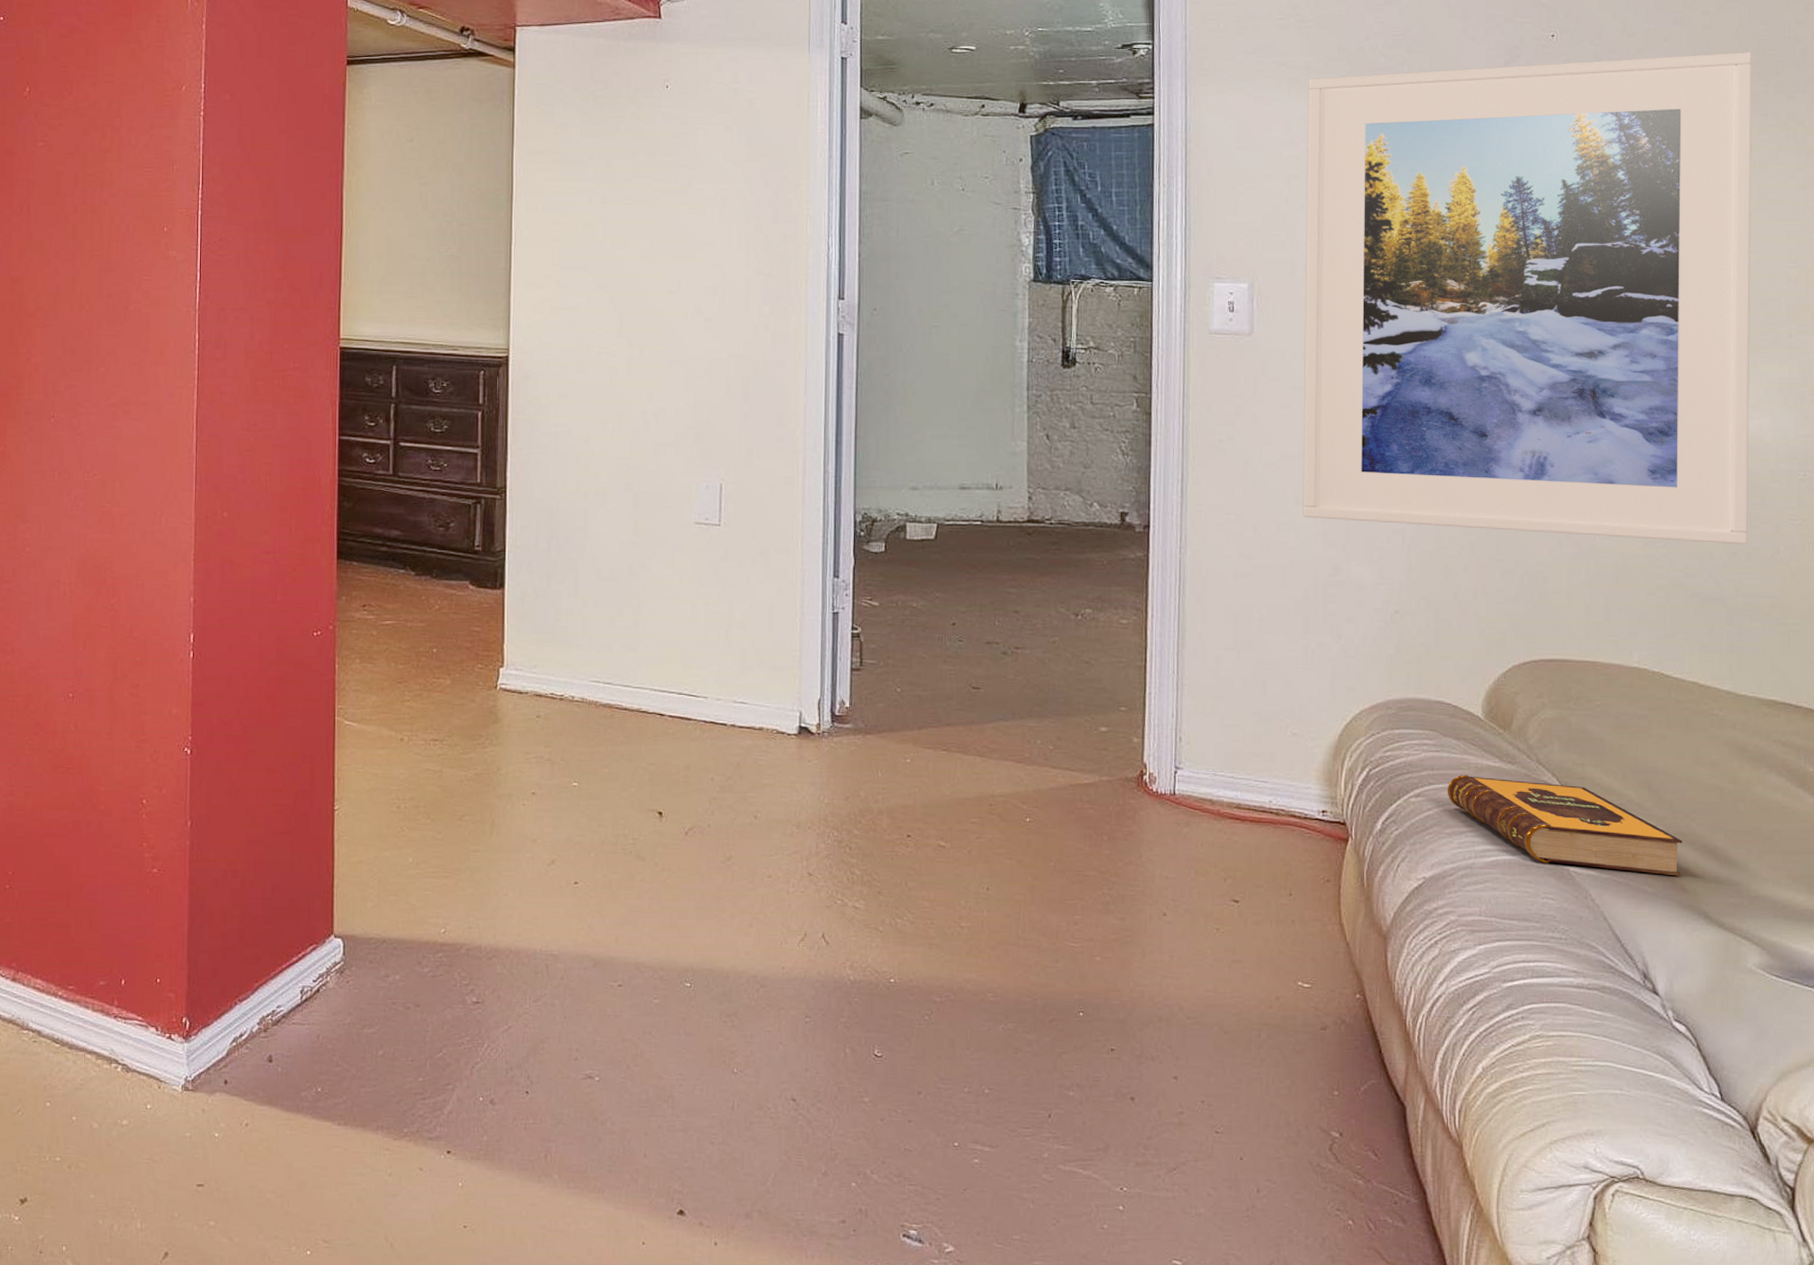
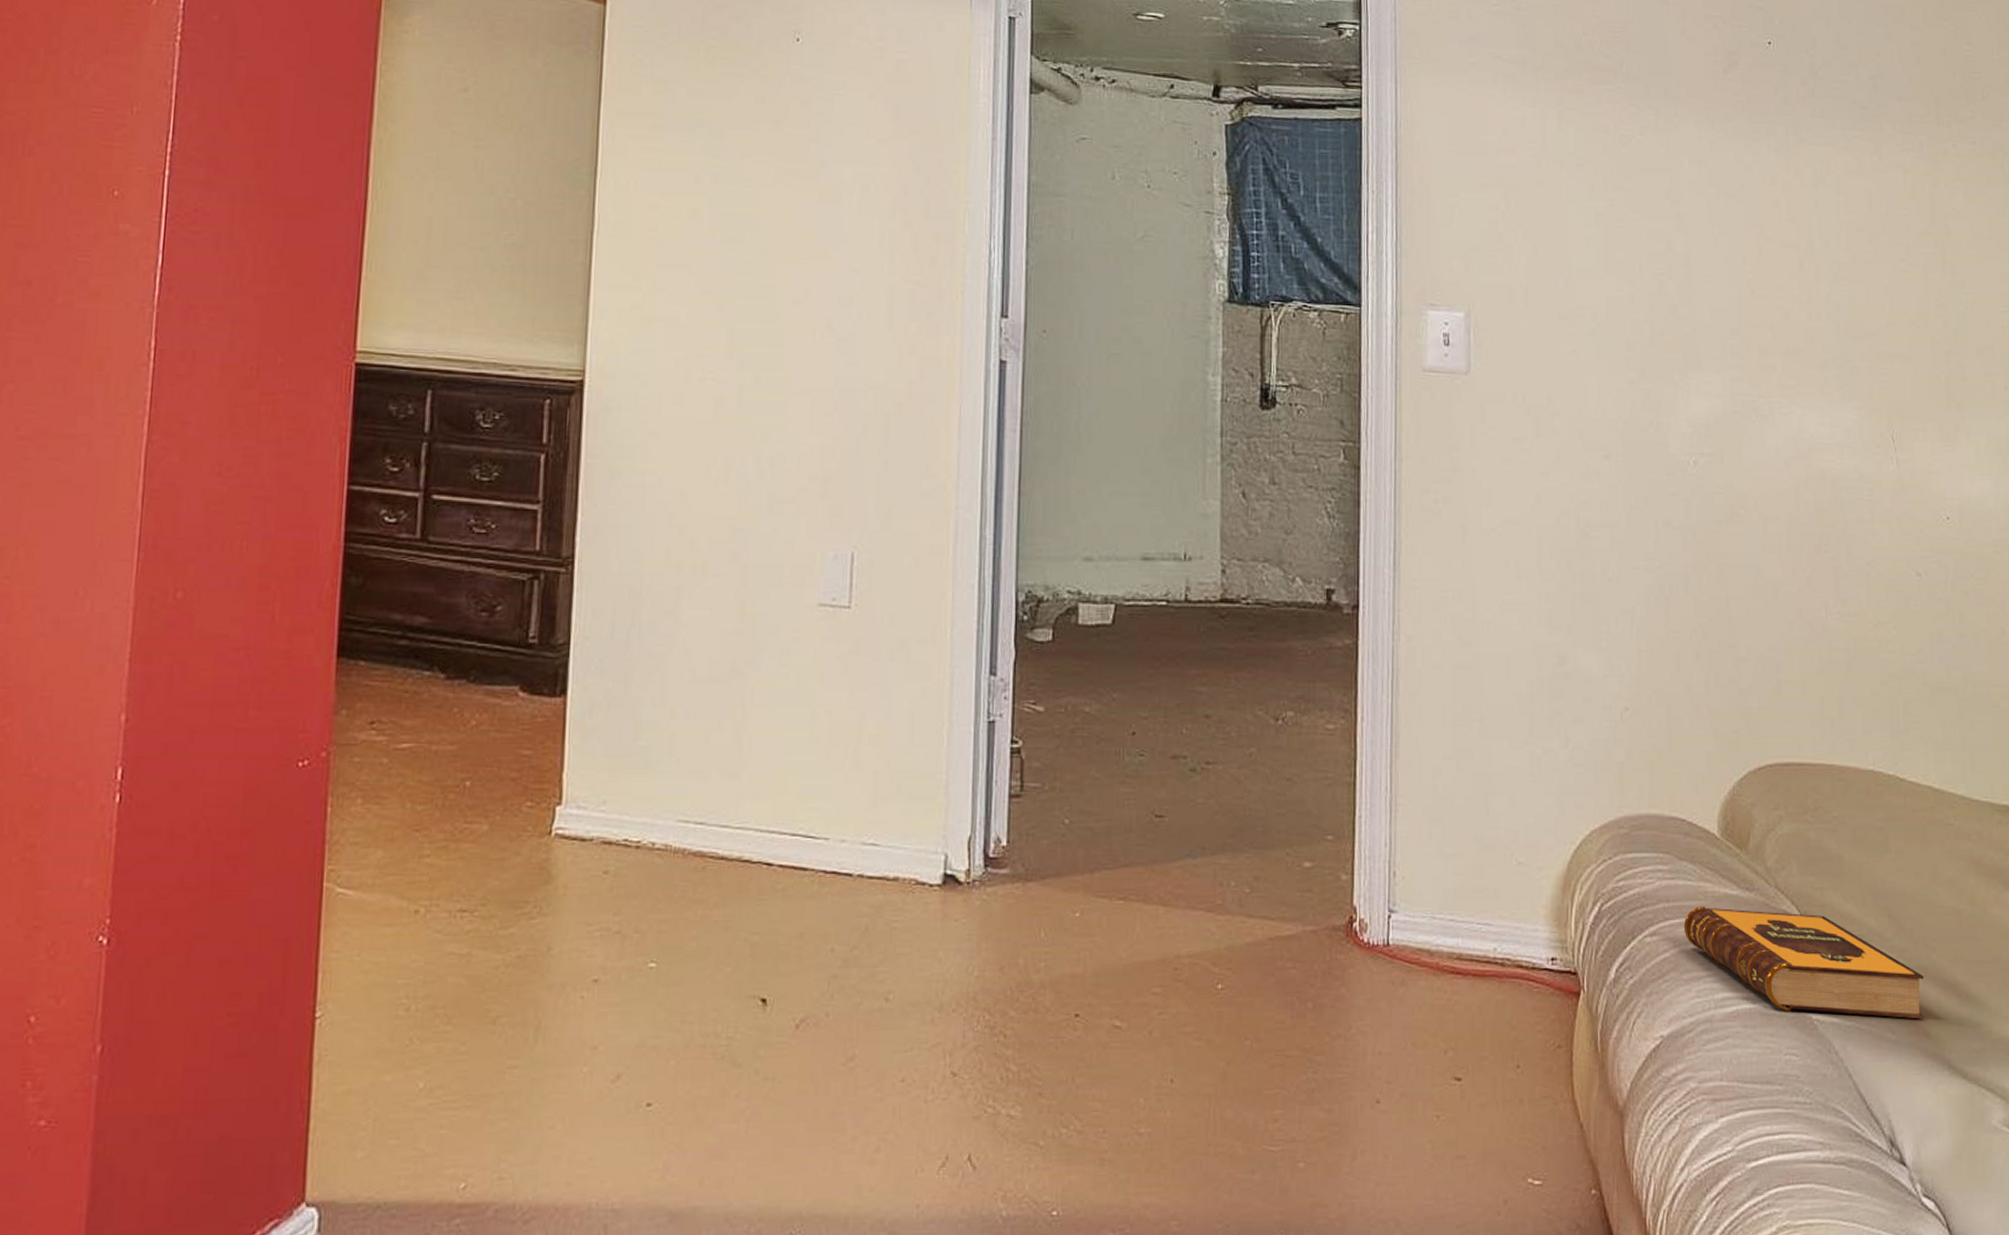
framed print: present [1303,52,1752,545] -> none [1524,73,1975,625]

